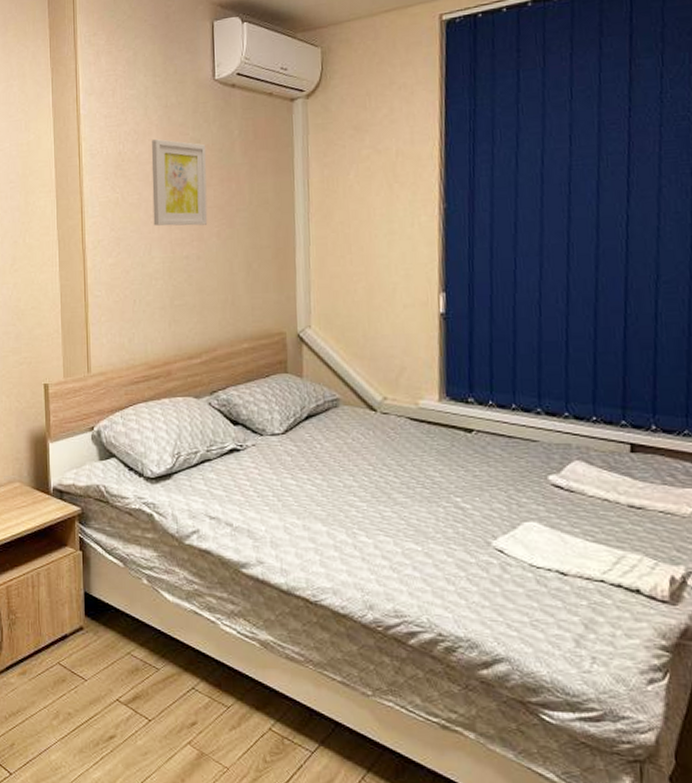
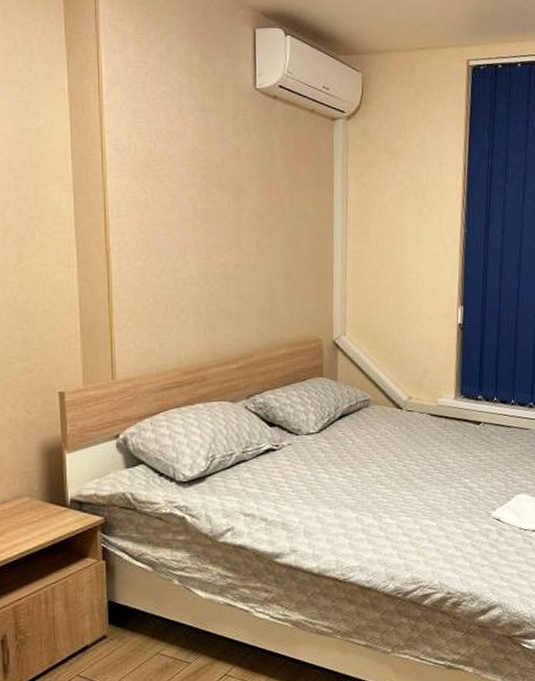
wall art: present [151,139,208,226] -> none [186,142,247,233]

